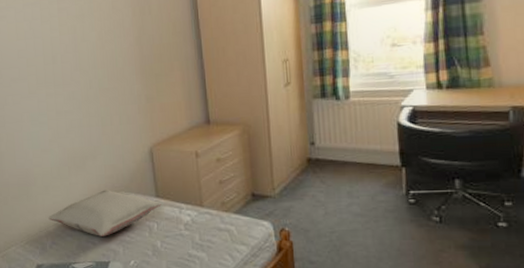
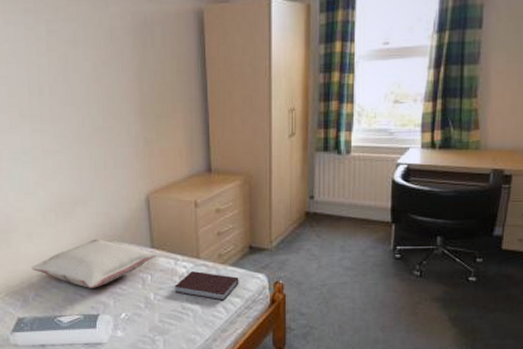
notebook: none [179,219,244,248] -> present [174,271,239,301]

